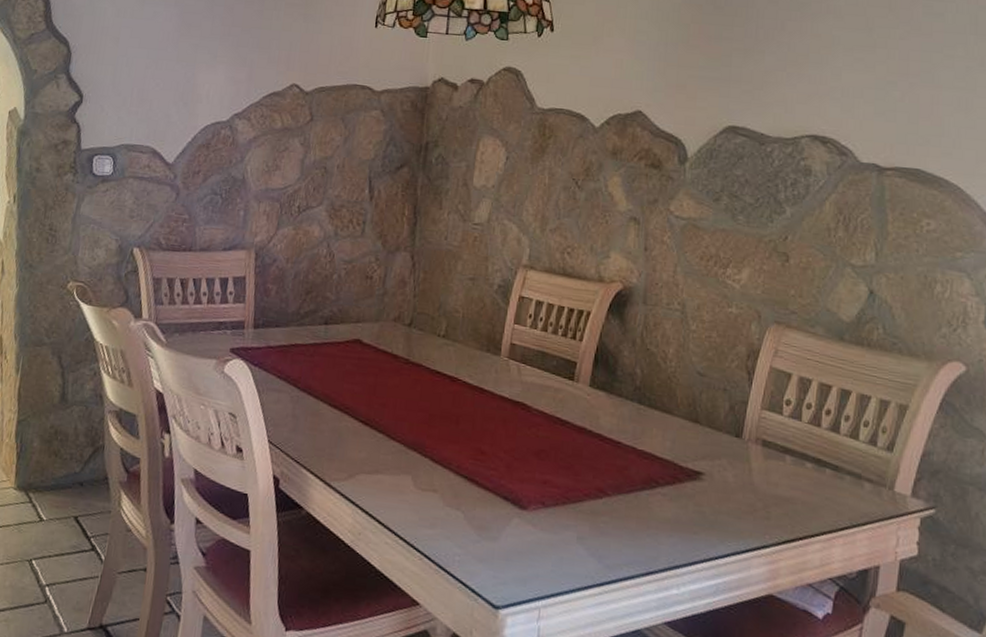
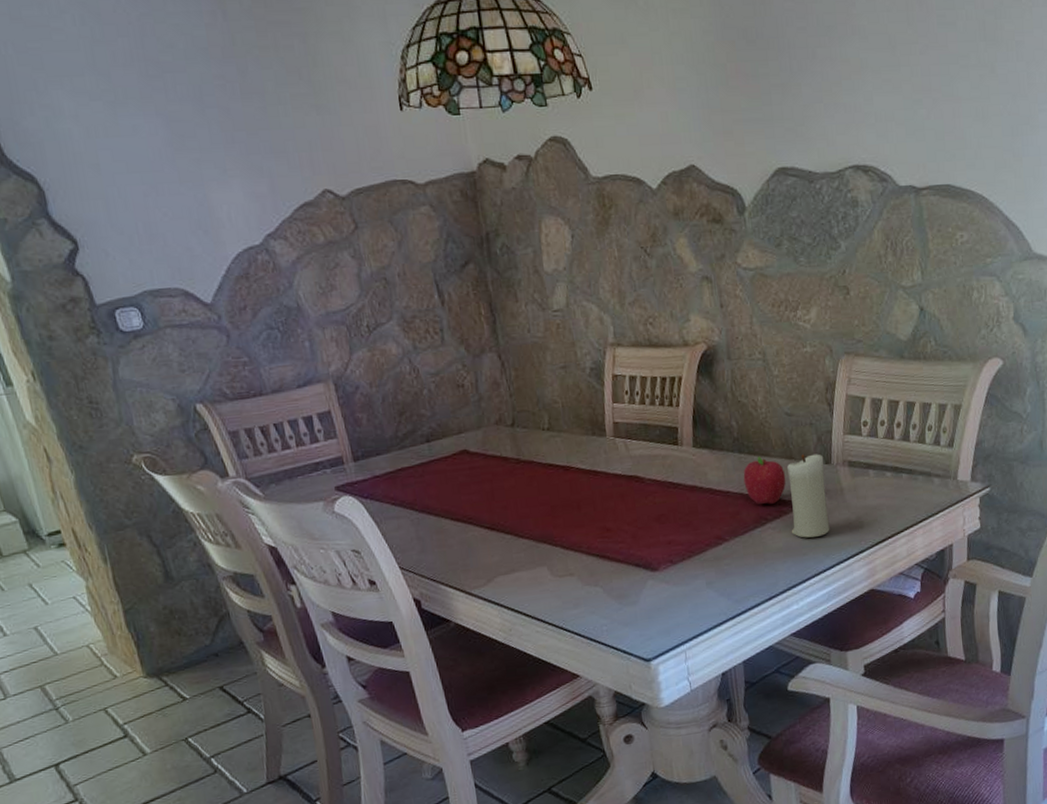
fruit: none [638,411,687,467] -> present [743,456,786,505]
candle: none [683,420,734,517] -> present [787,454,830,538]

